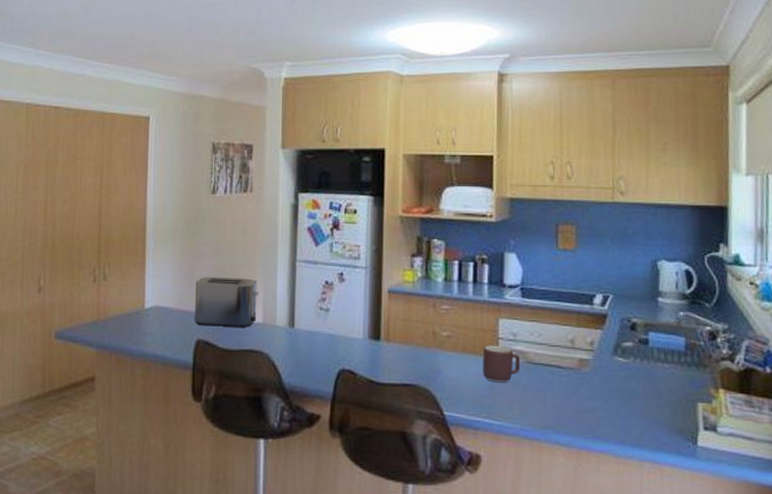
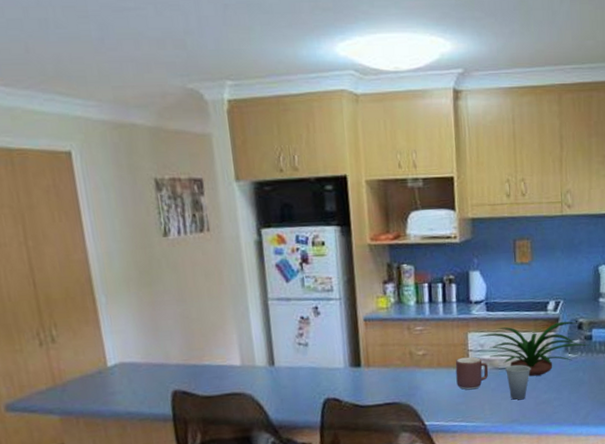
toaster: present [194,277,260,328] -> none [161,322,235,377]
plant: none [512,318,647,378] -> present [479,321,591,377]
cup: none [541,361,572,404] -> present [505,364,531,400]

